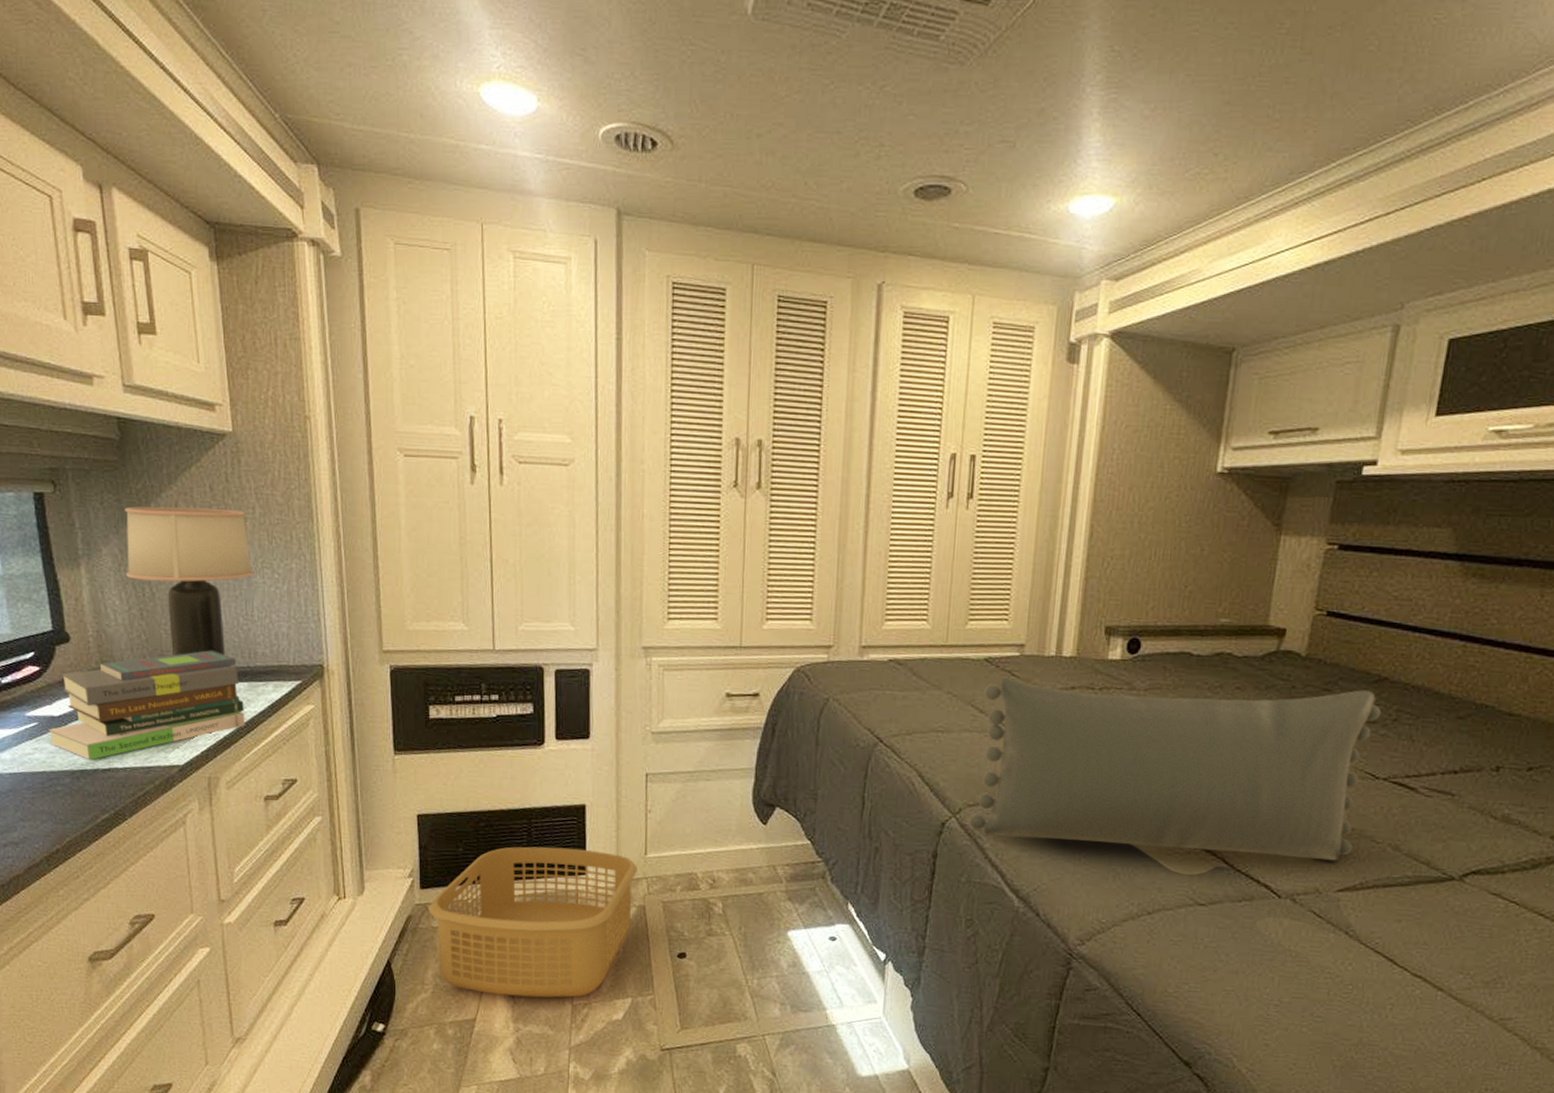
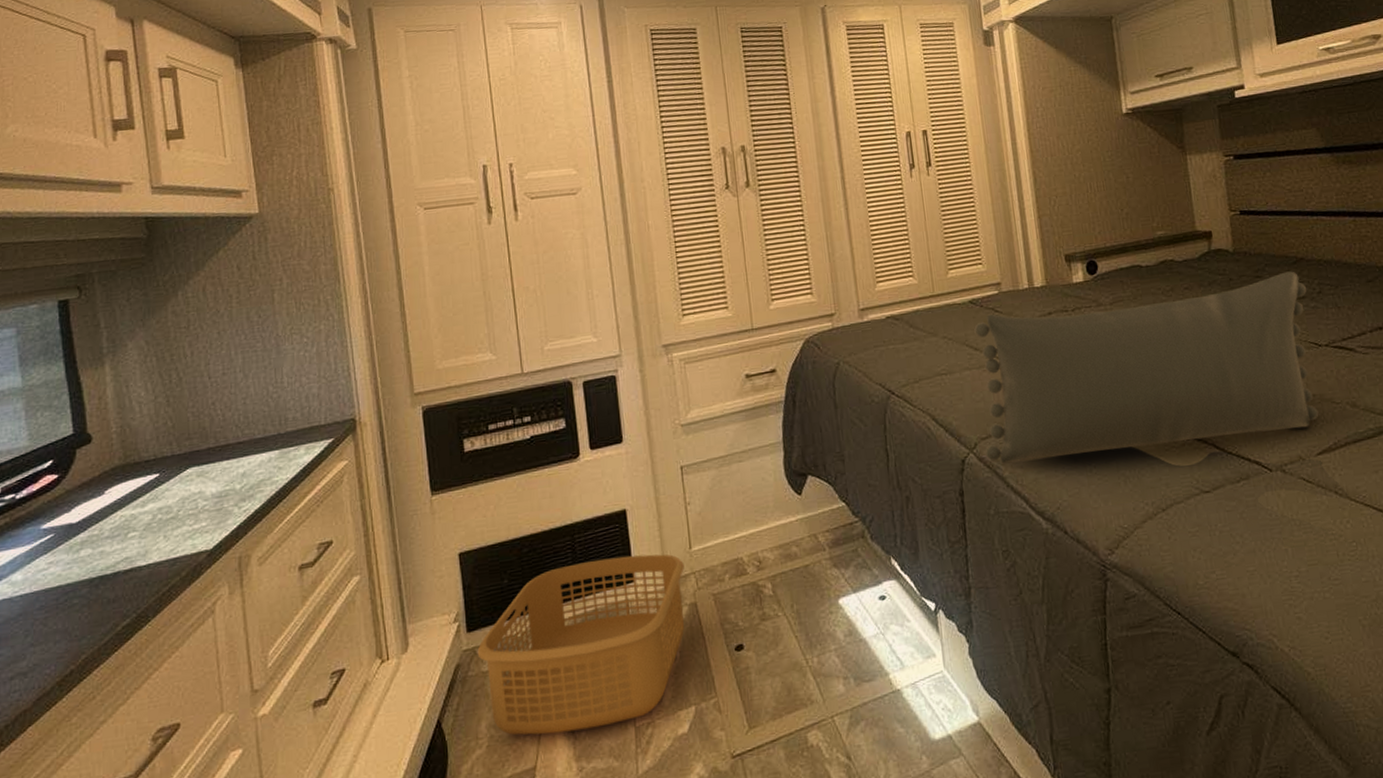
books: present [49,650,245,760] -> none [66,424,277,563]
table lamp: present [125,506,254,657] -> none [151,284,283,438]

